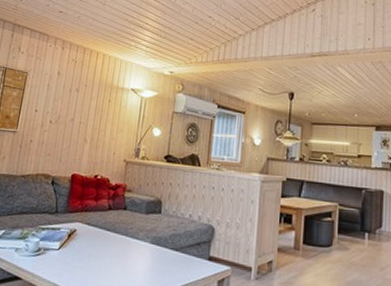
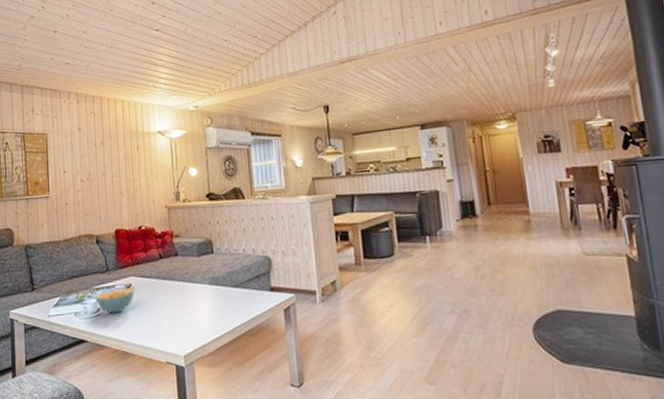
cereal bowl: none [39,230,78,256] -> present [95,288,135,314]

